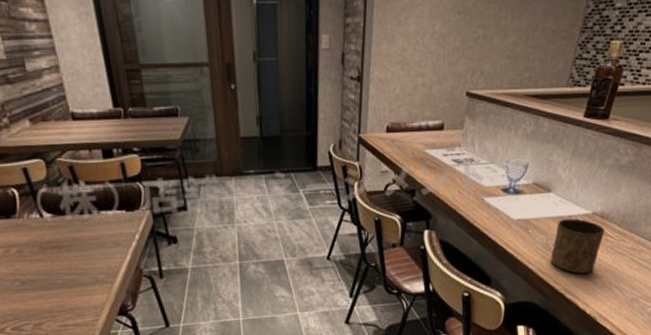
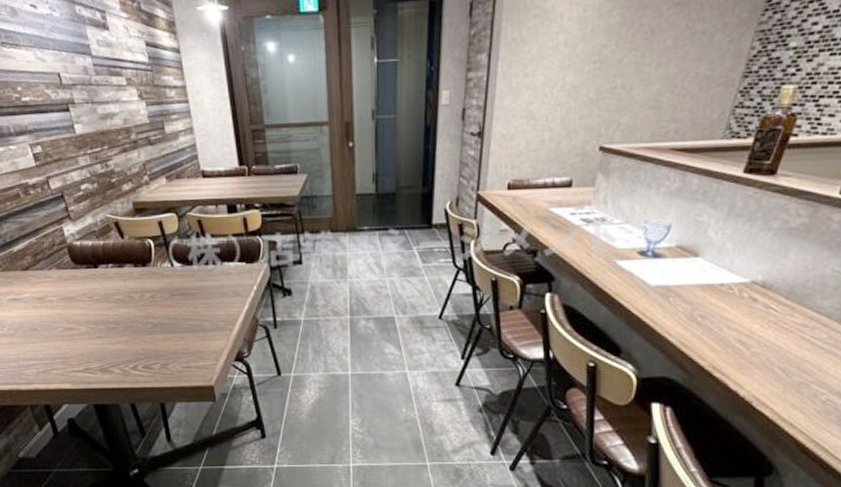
cup: present [550,218,605,274] -> none [695,287,767,350]

